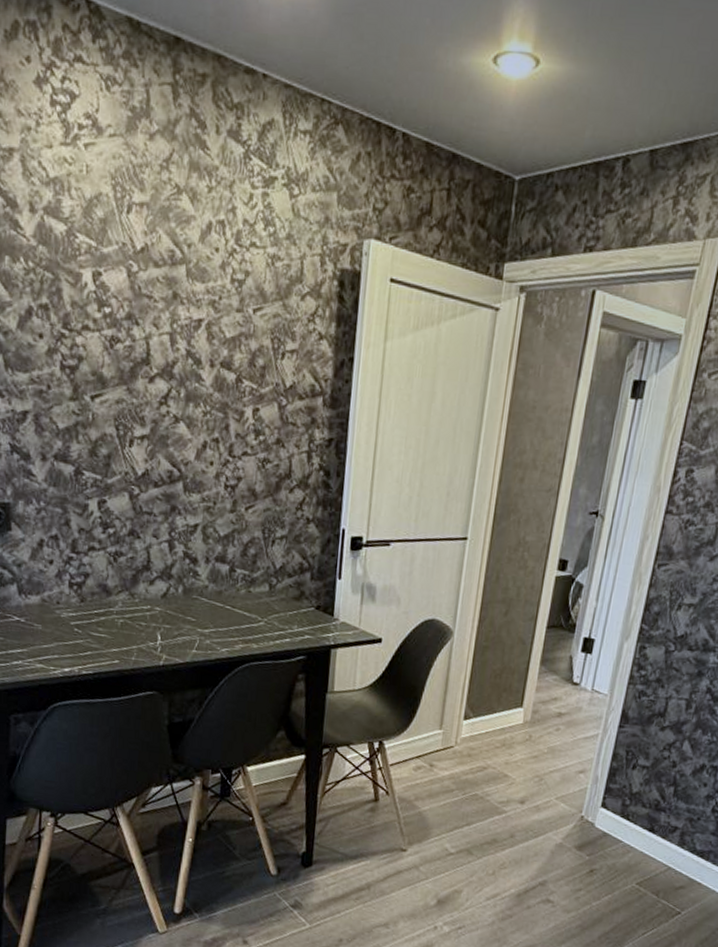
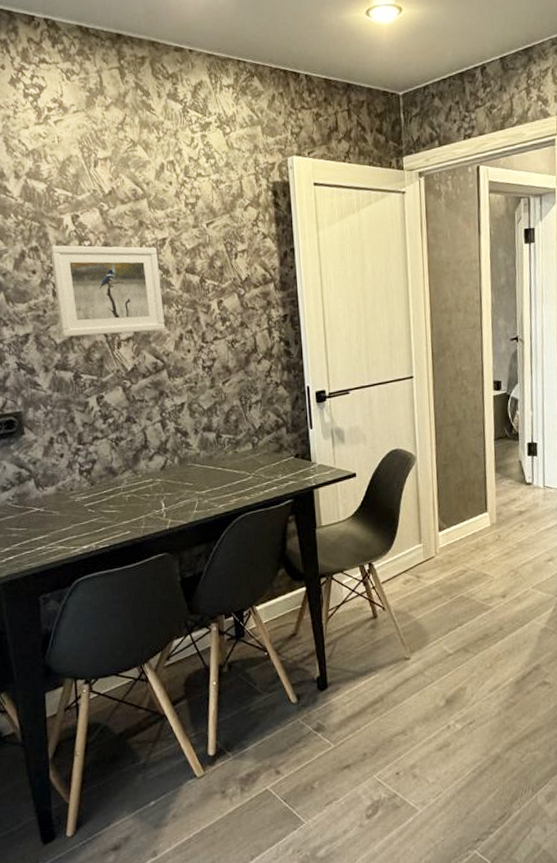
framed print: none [62,306,190,434] -> present [50,245,166,337]

